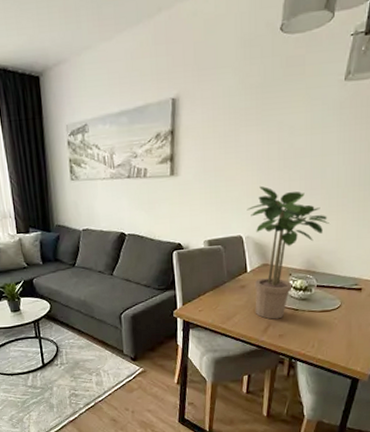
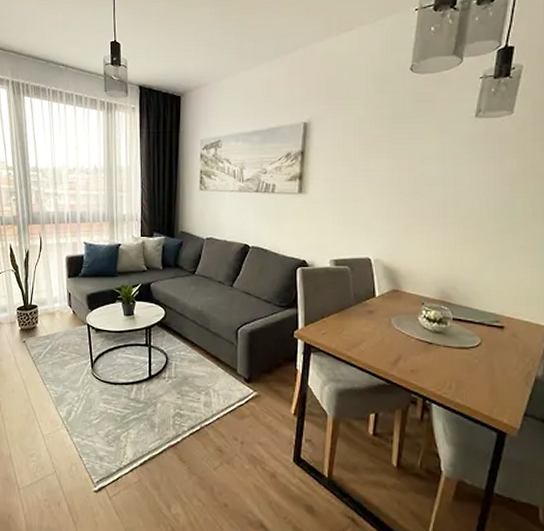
potted plant: present [247,186,329,320] -> none [376,209,465,352]

